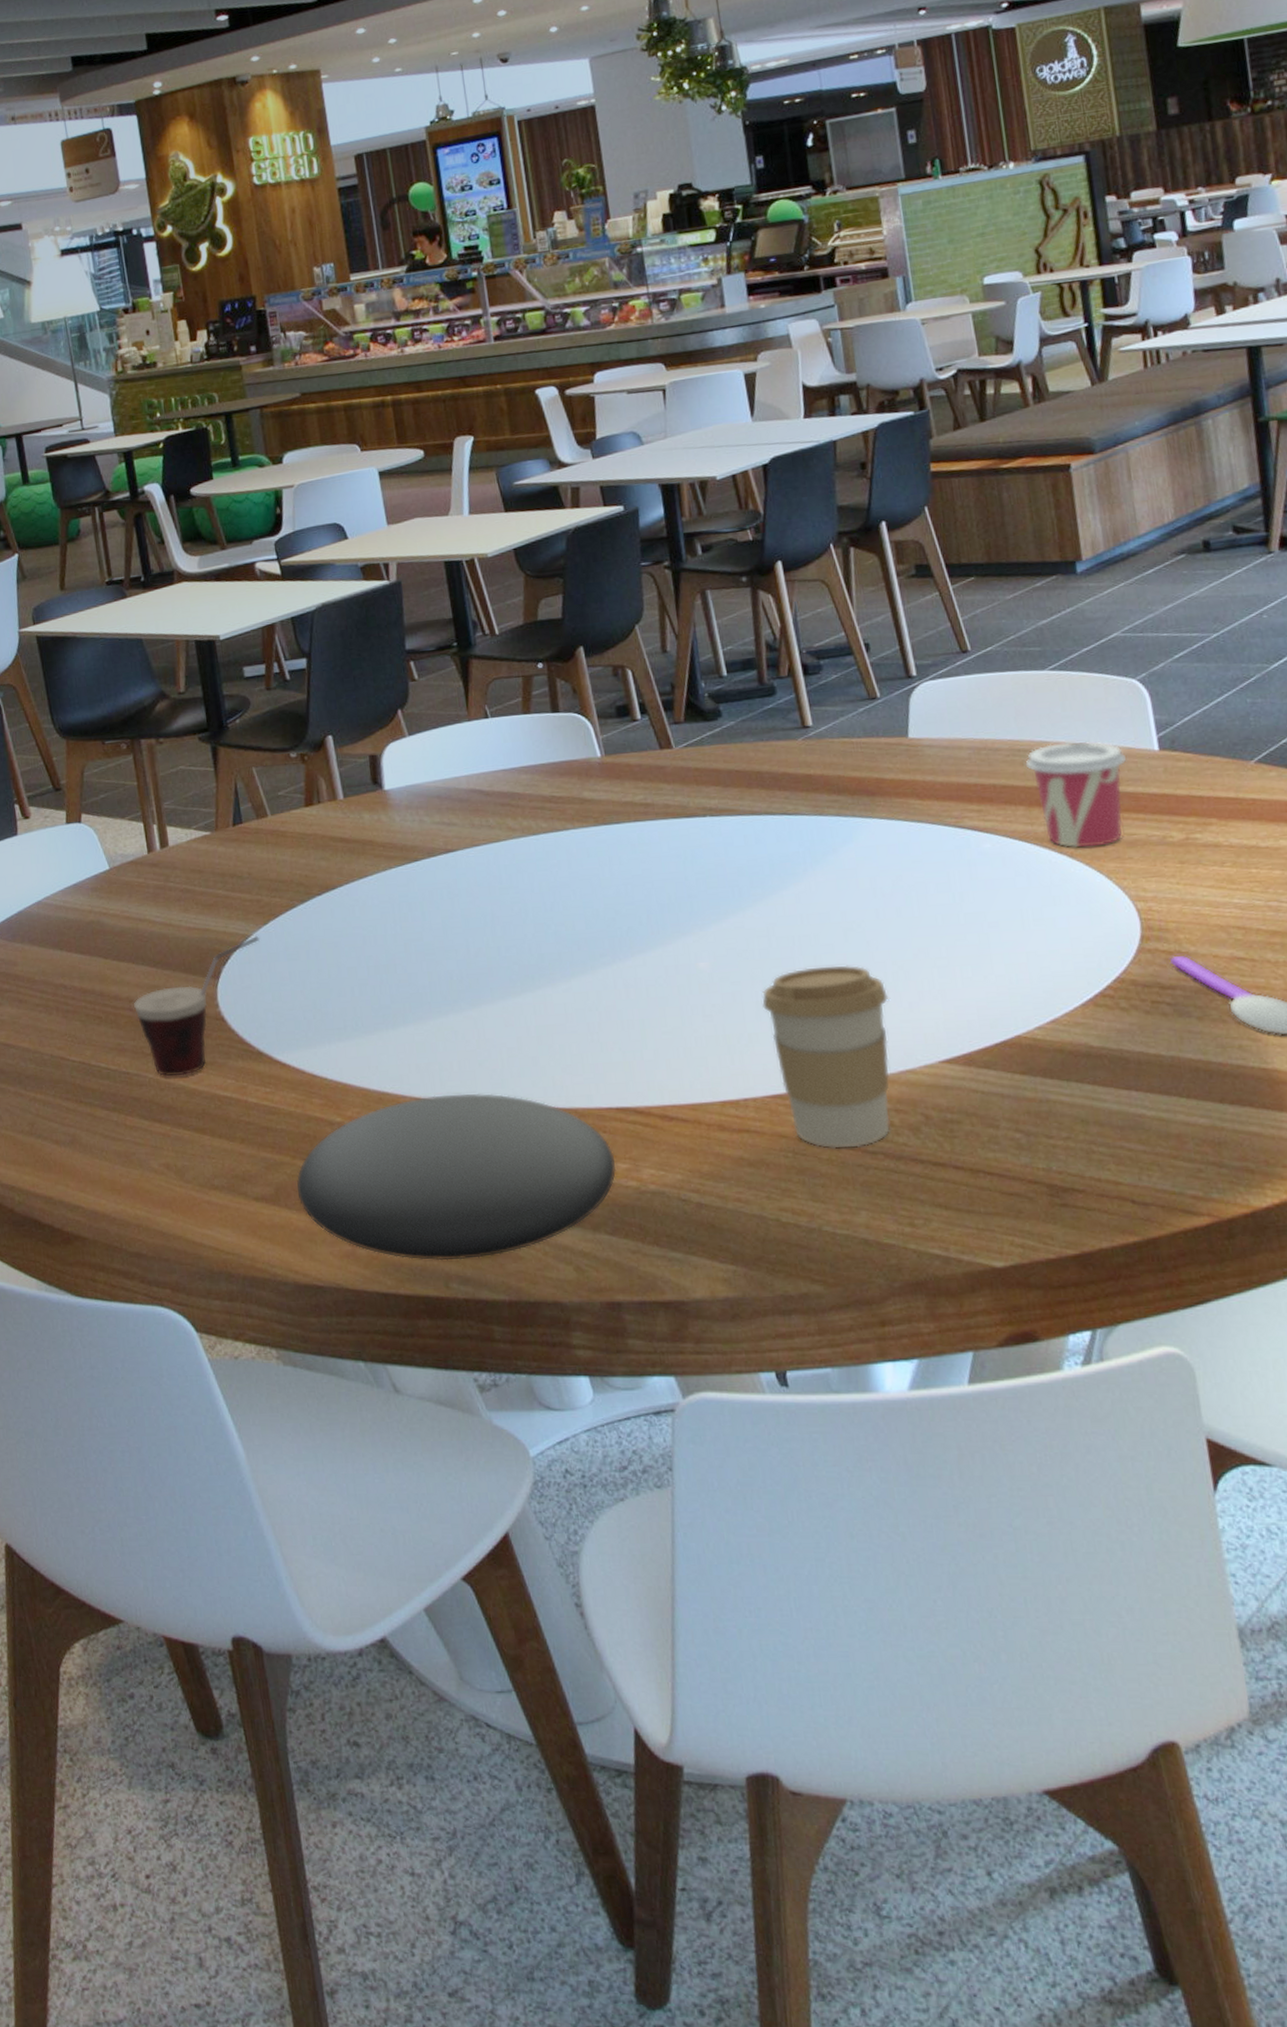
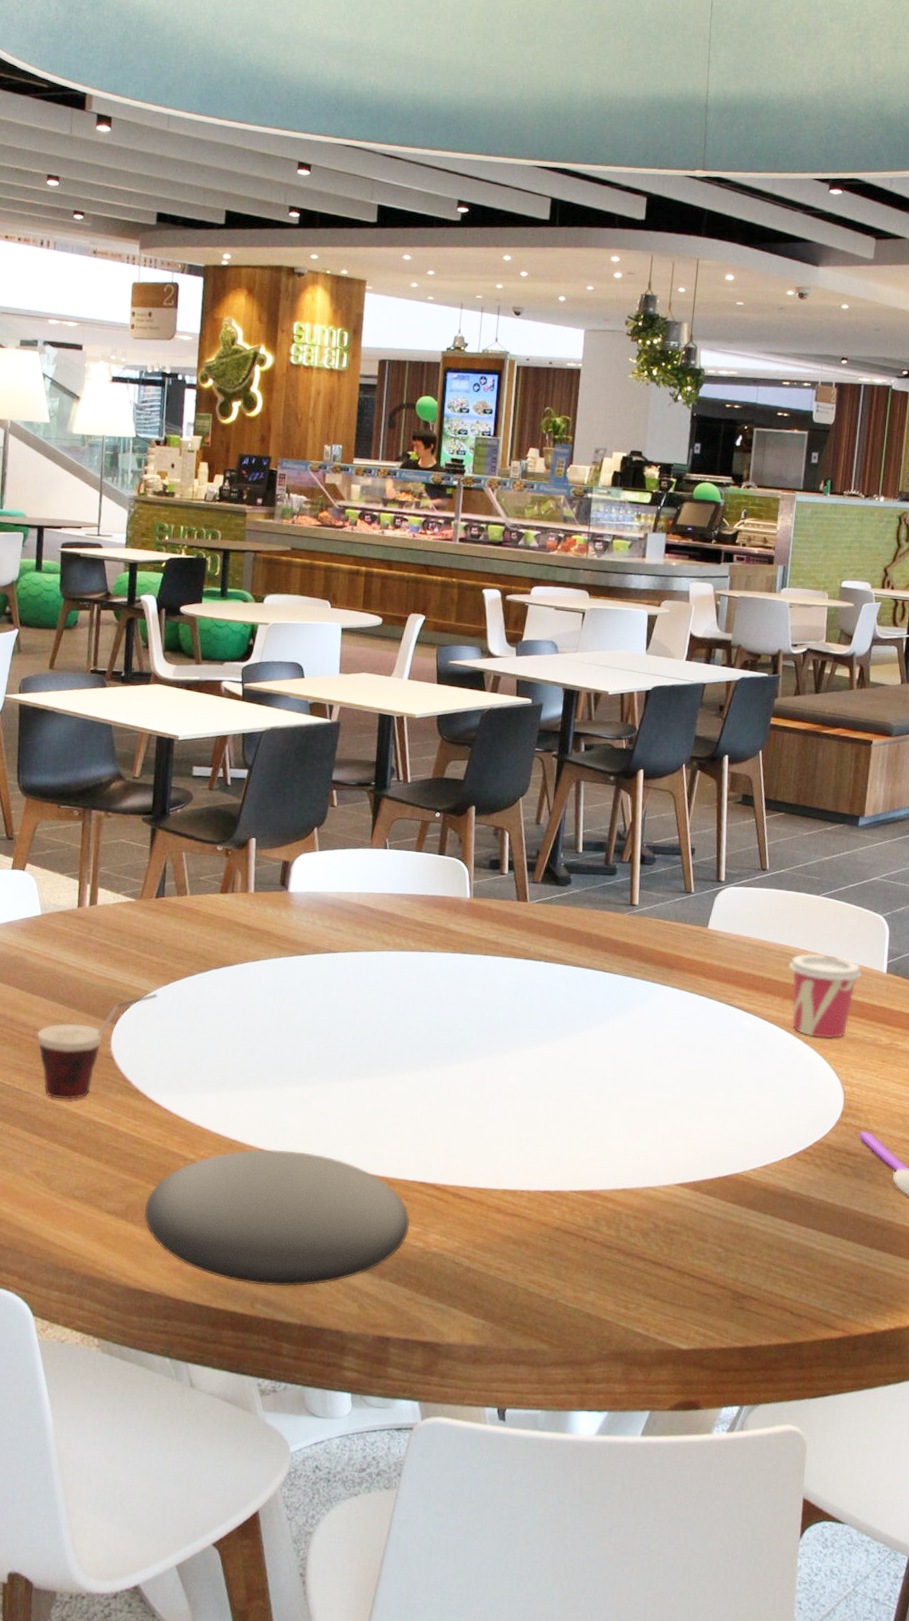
coffee cup: present [762,965,890,1149] -> none [551,1094,648,1242]

